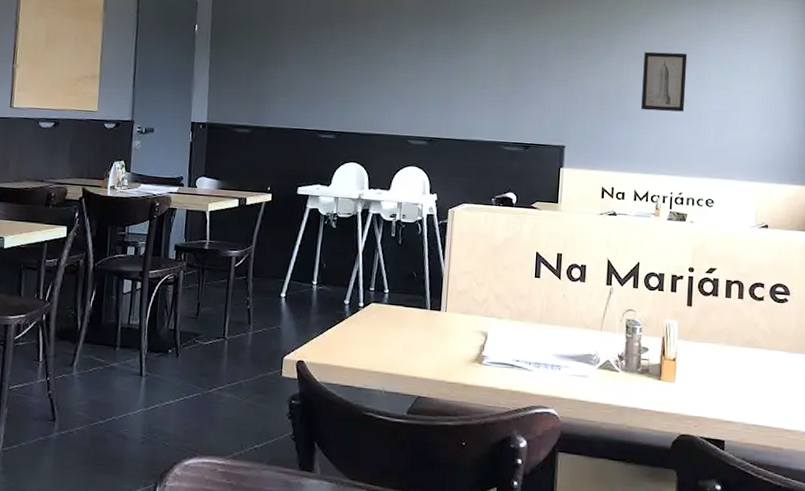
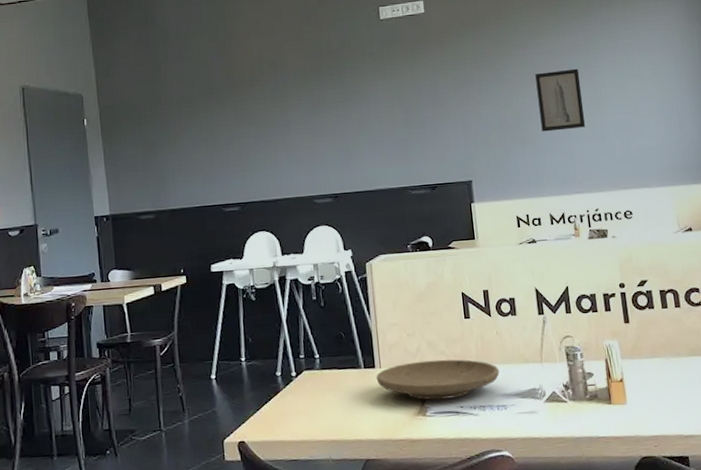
plate: none [440,311,560,352] -> present [376,359,500,400]

